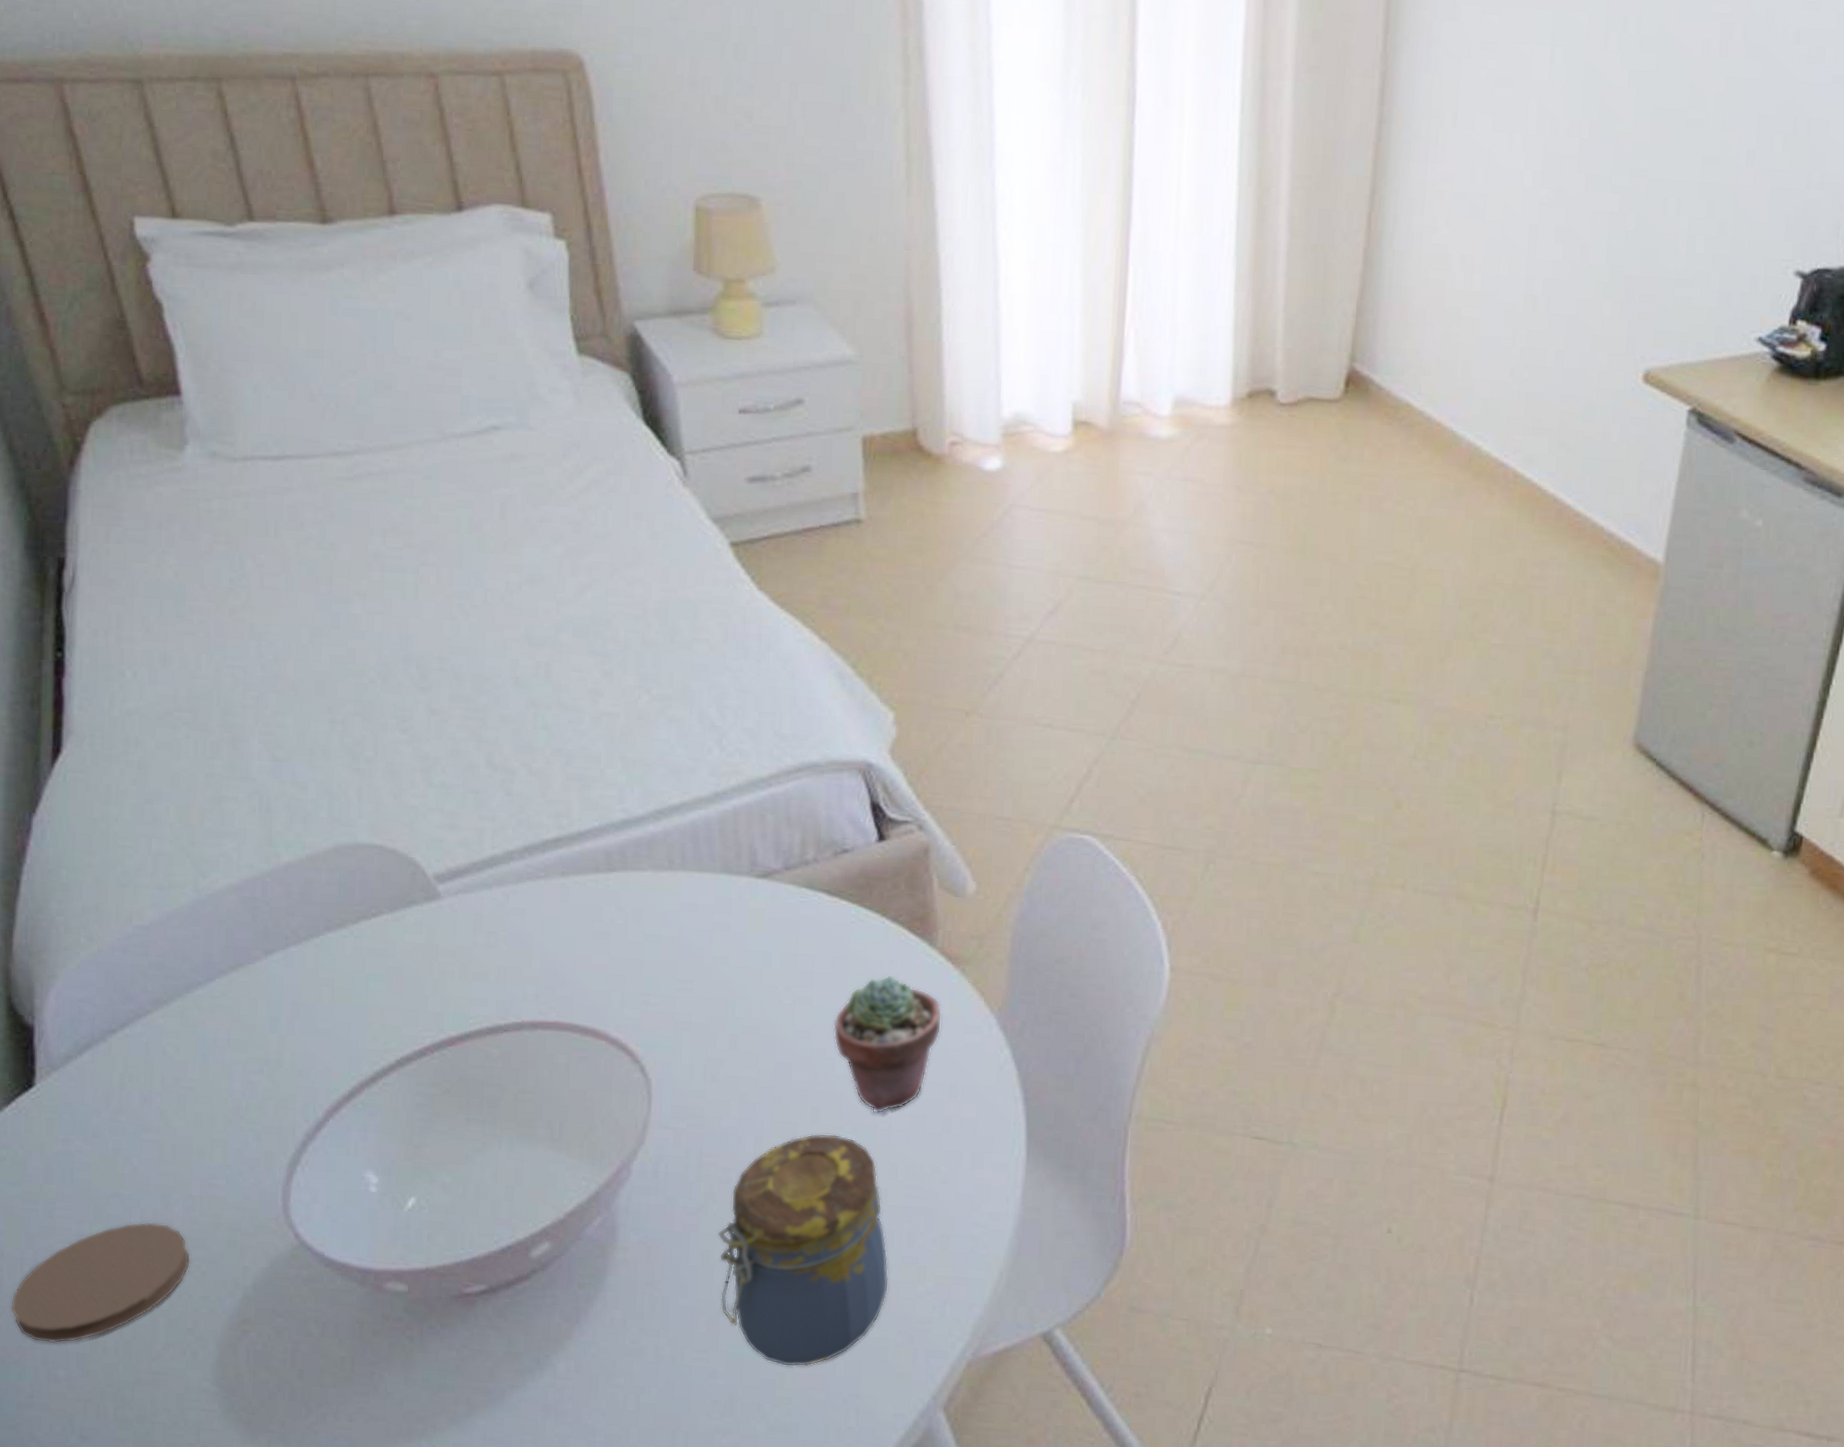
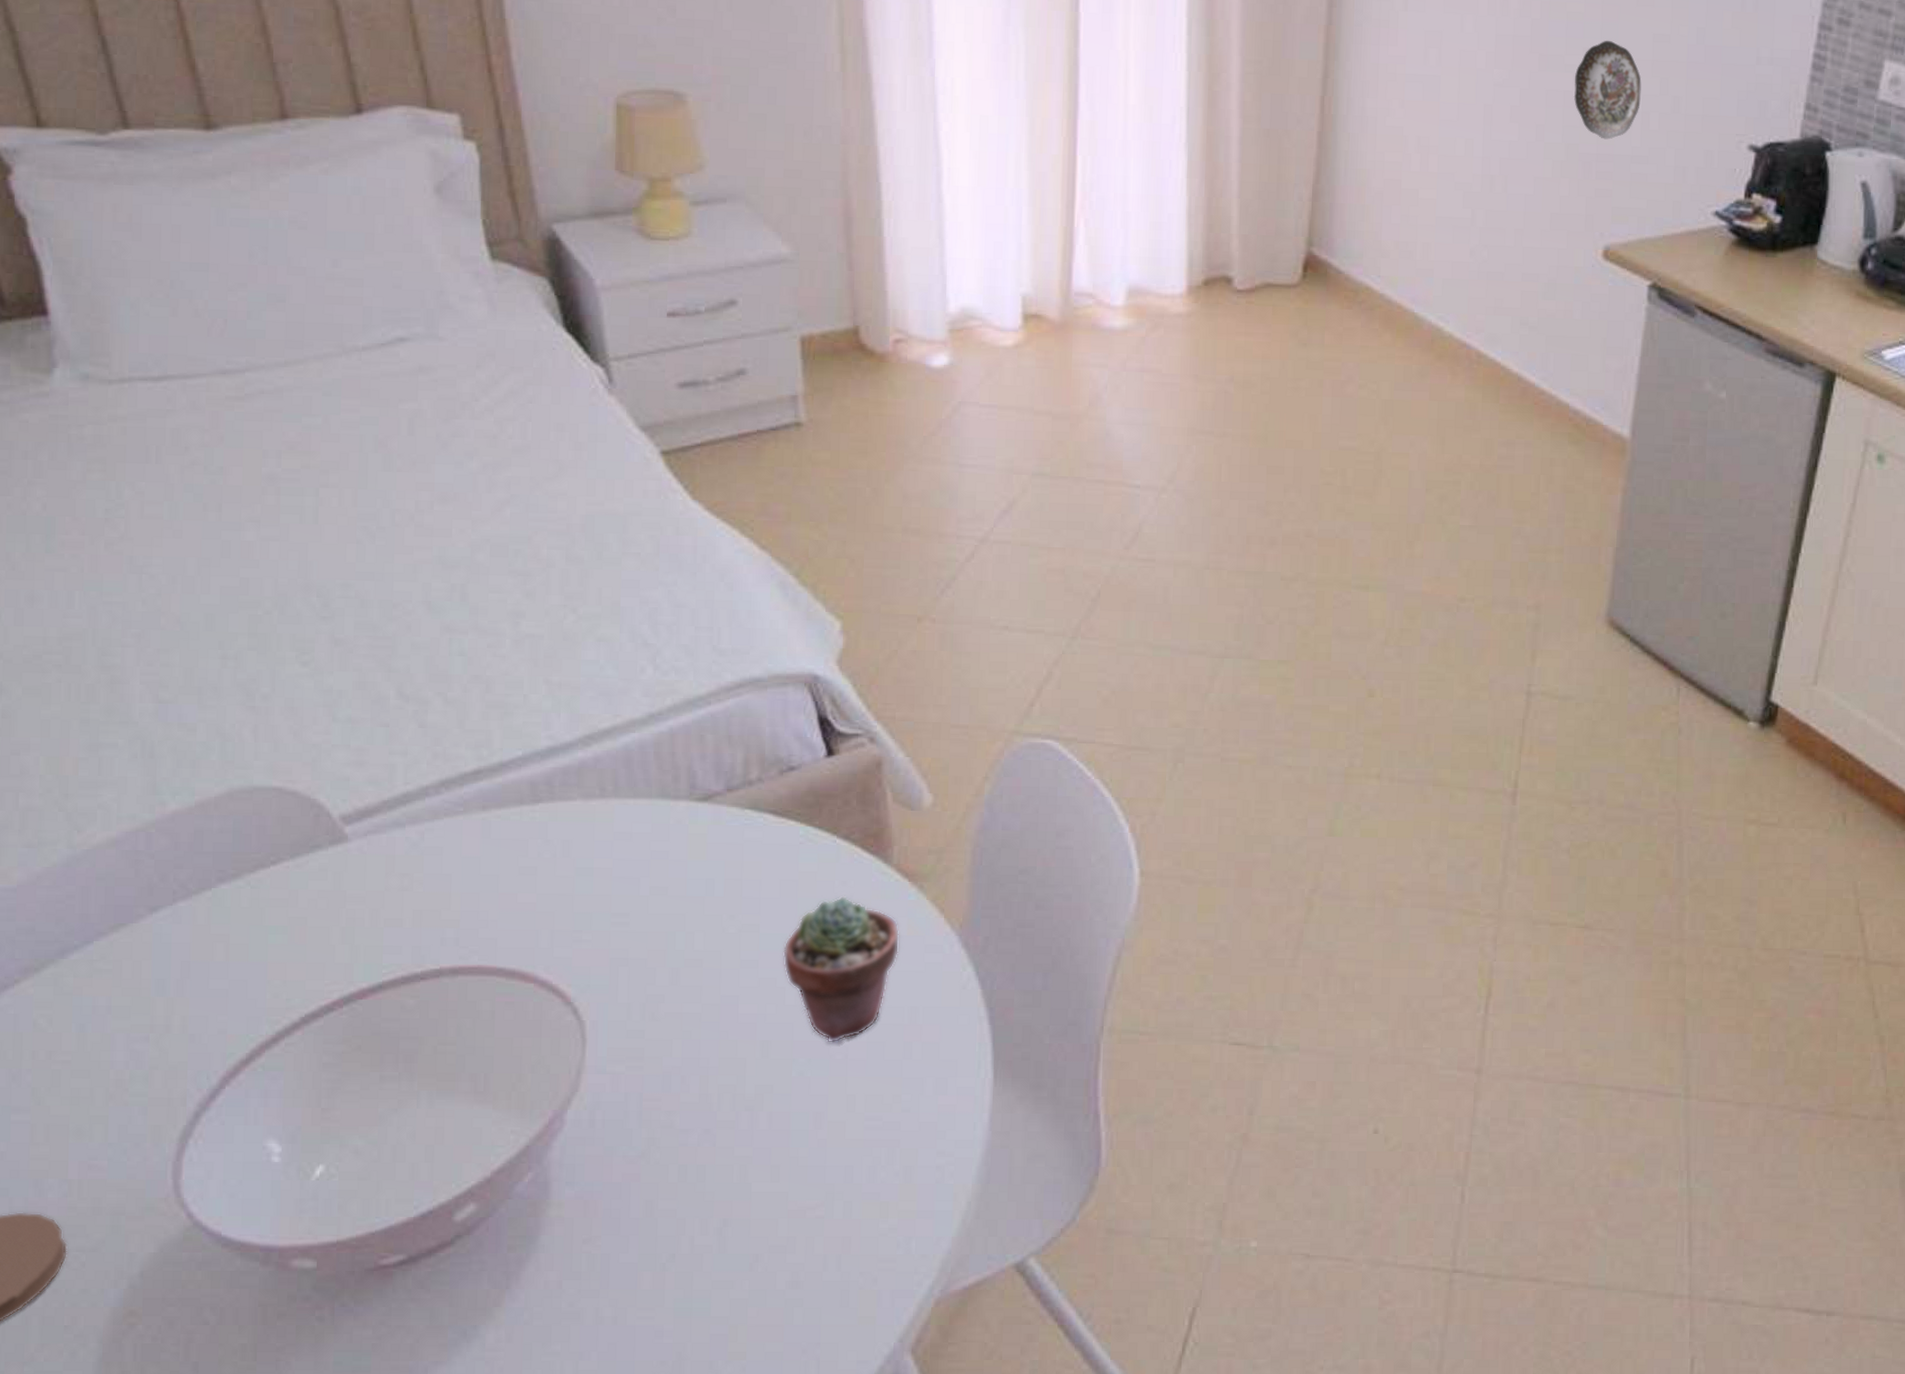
jar: present [718,1133,889,1367] -> none [661,1067,849,1319]
decorative plate: none [1619,161,1689,262] -> present [1573,40,1642,140]

